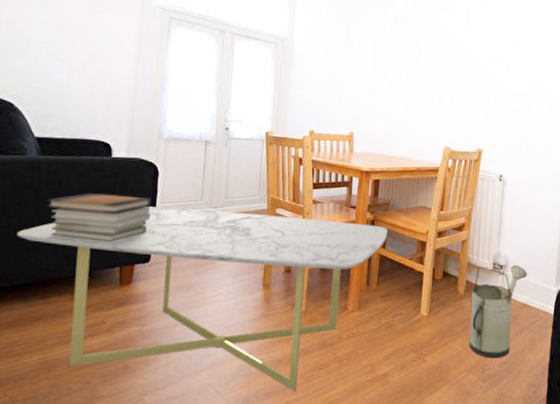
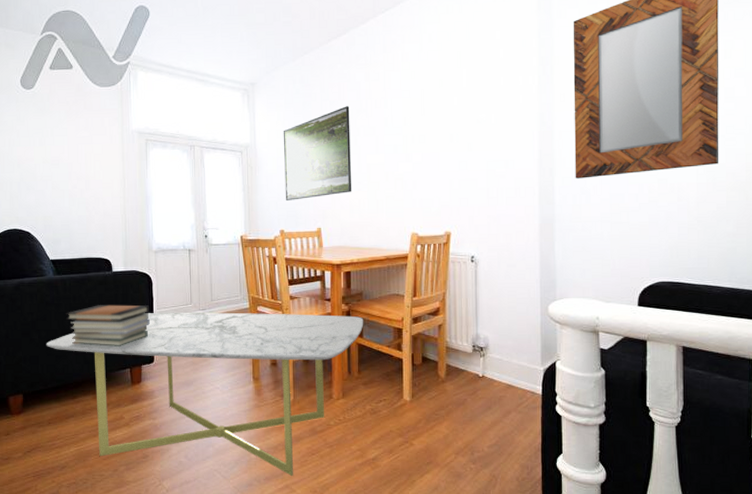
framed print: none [319,13,395,101] -> present [283,106,352,200]
watering can: present [469,265,527,359] -> none [453,346,509,441]

